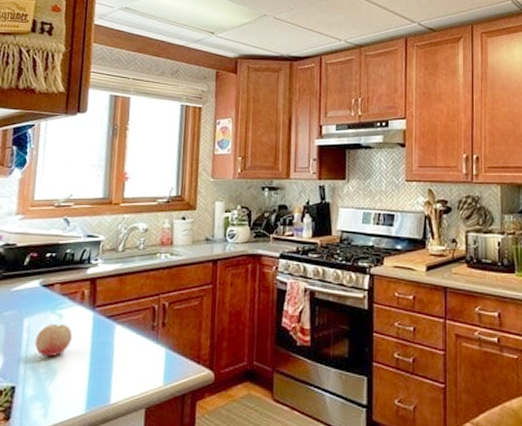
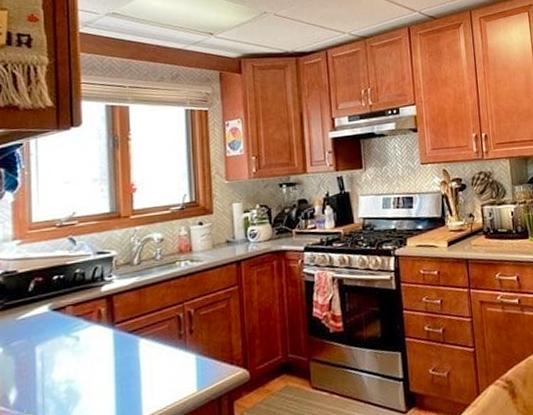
fruit: present [34,323,73,357] -> none [50,346,93,383]

